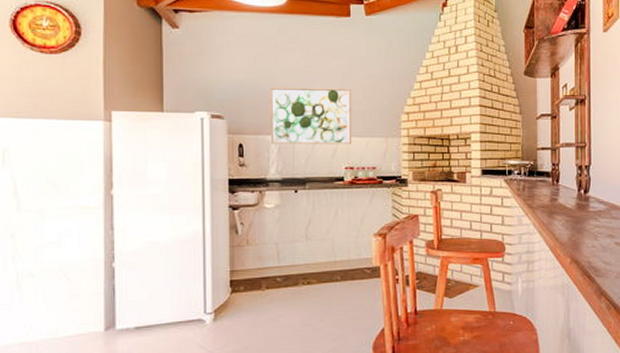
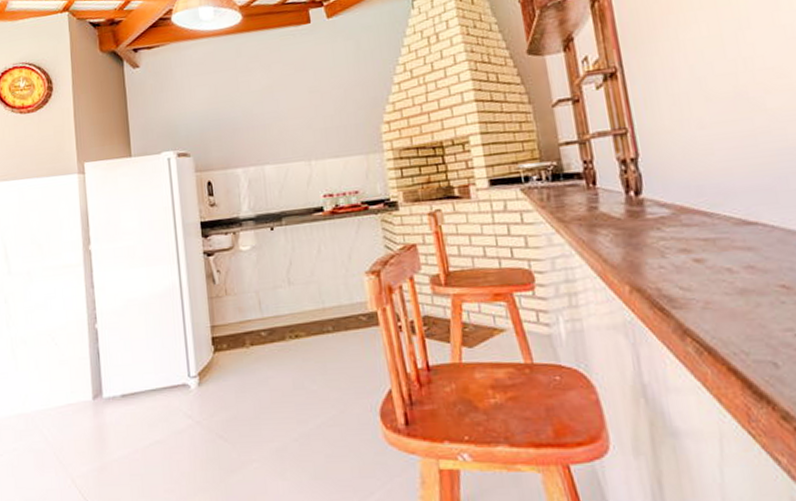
wall art: present [270,87,352,145] -> none [234,103,328,178]

